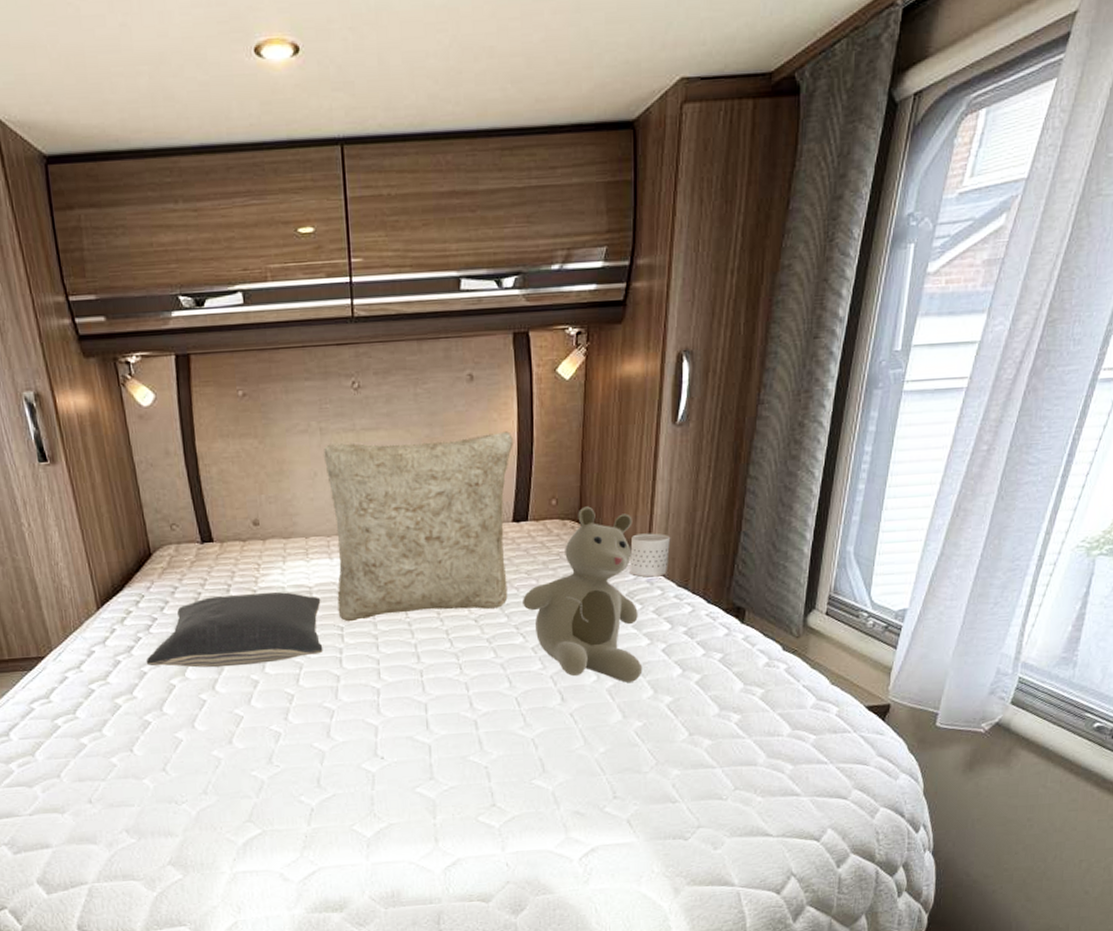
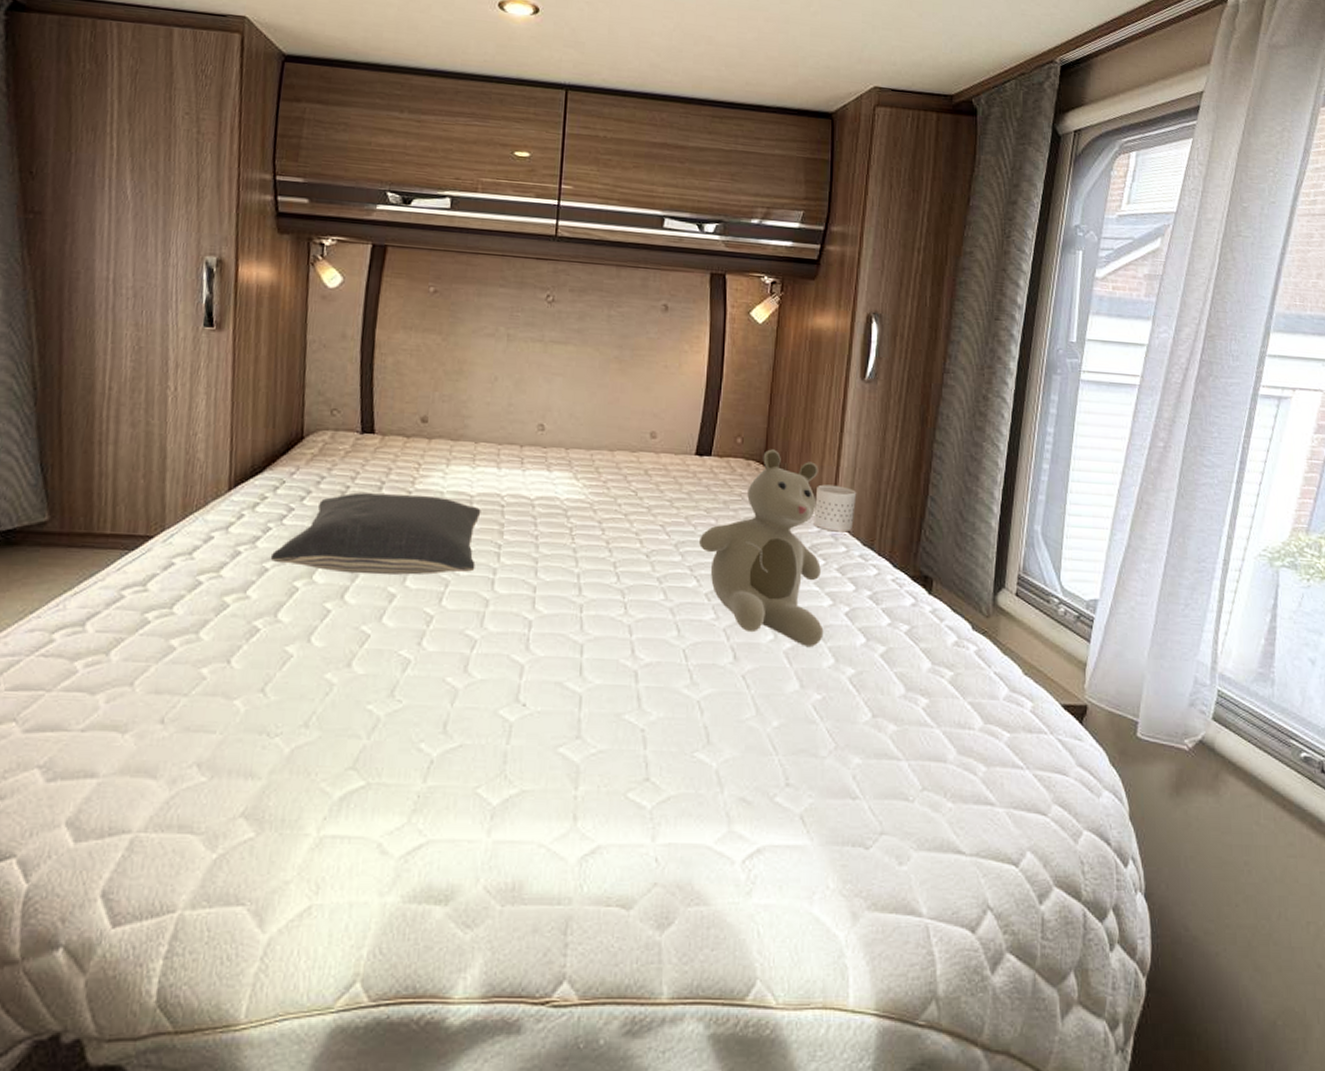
pillow: present [323,431,513,622] -> none [498,350,703,546]

